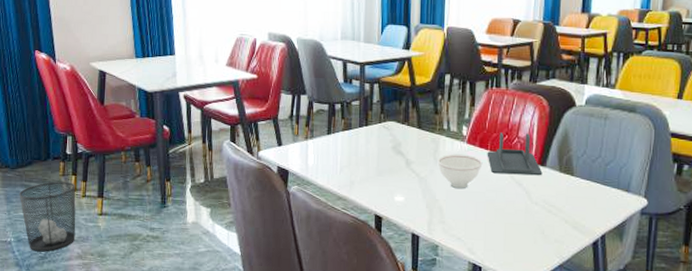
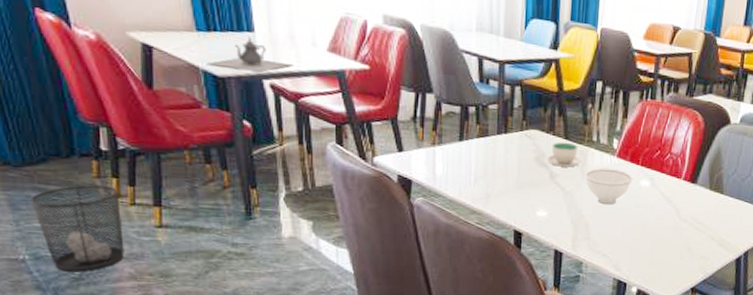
teapot: none [141,59,201,86] -> present [206,37,294,72]
cup: none [402,131,434,155] -> present [547,142,582,167]
napkin holder: present [487,132,543,175] -> none [638,147,693,192]

